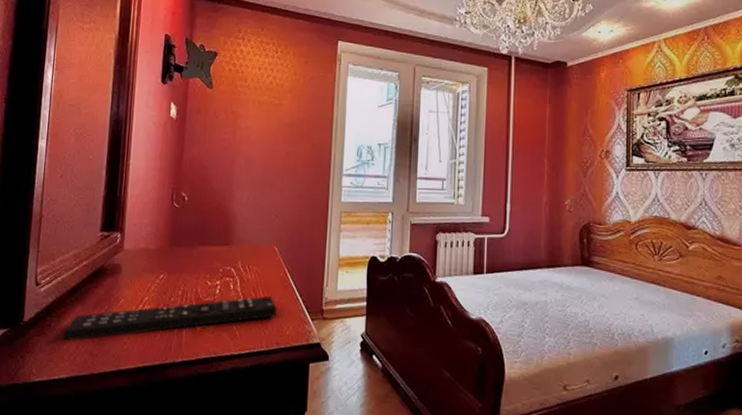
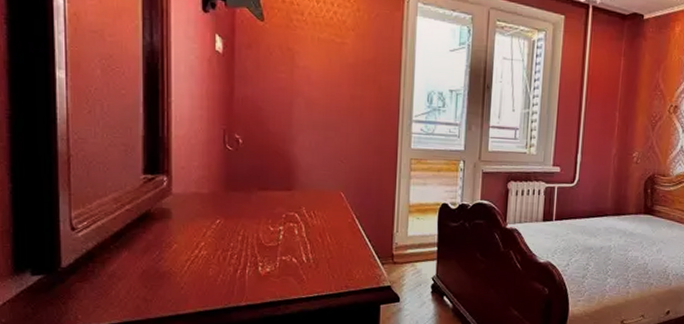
remote control: present [62,295,277,341] -> none [110,241,345,287]

